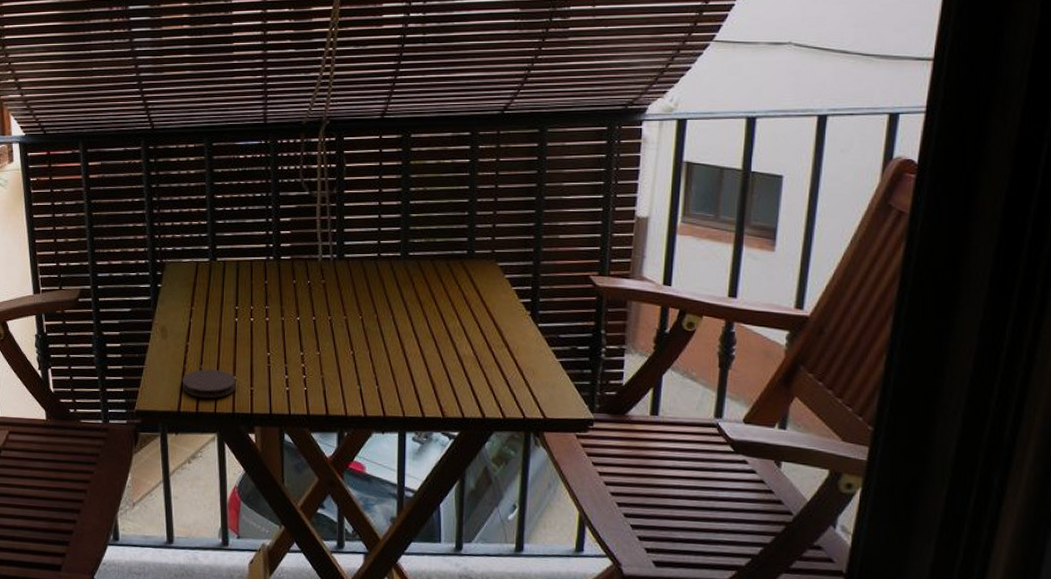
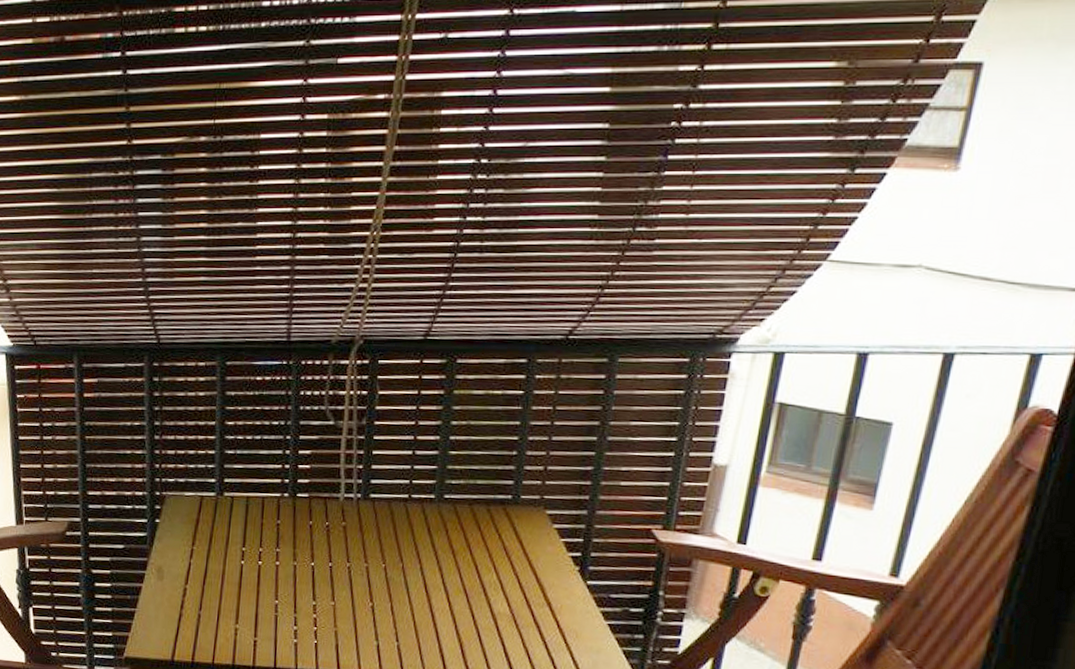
coaster: present [182,369,236,398] -> none [177,615,238,648]

